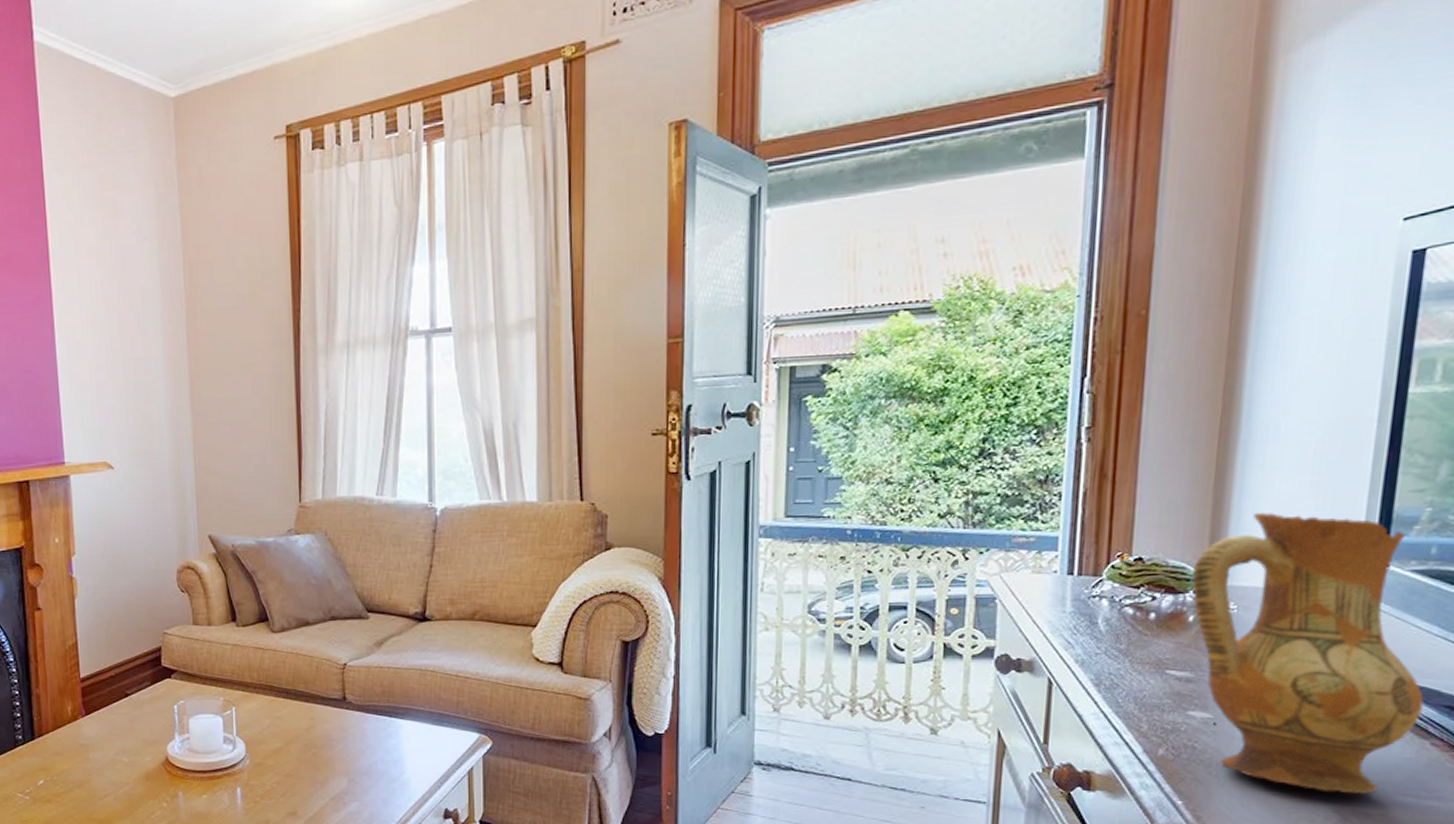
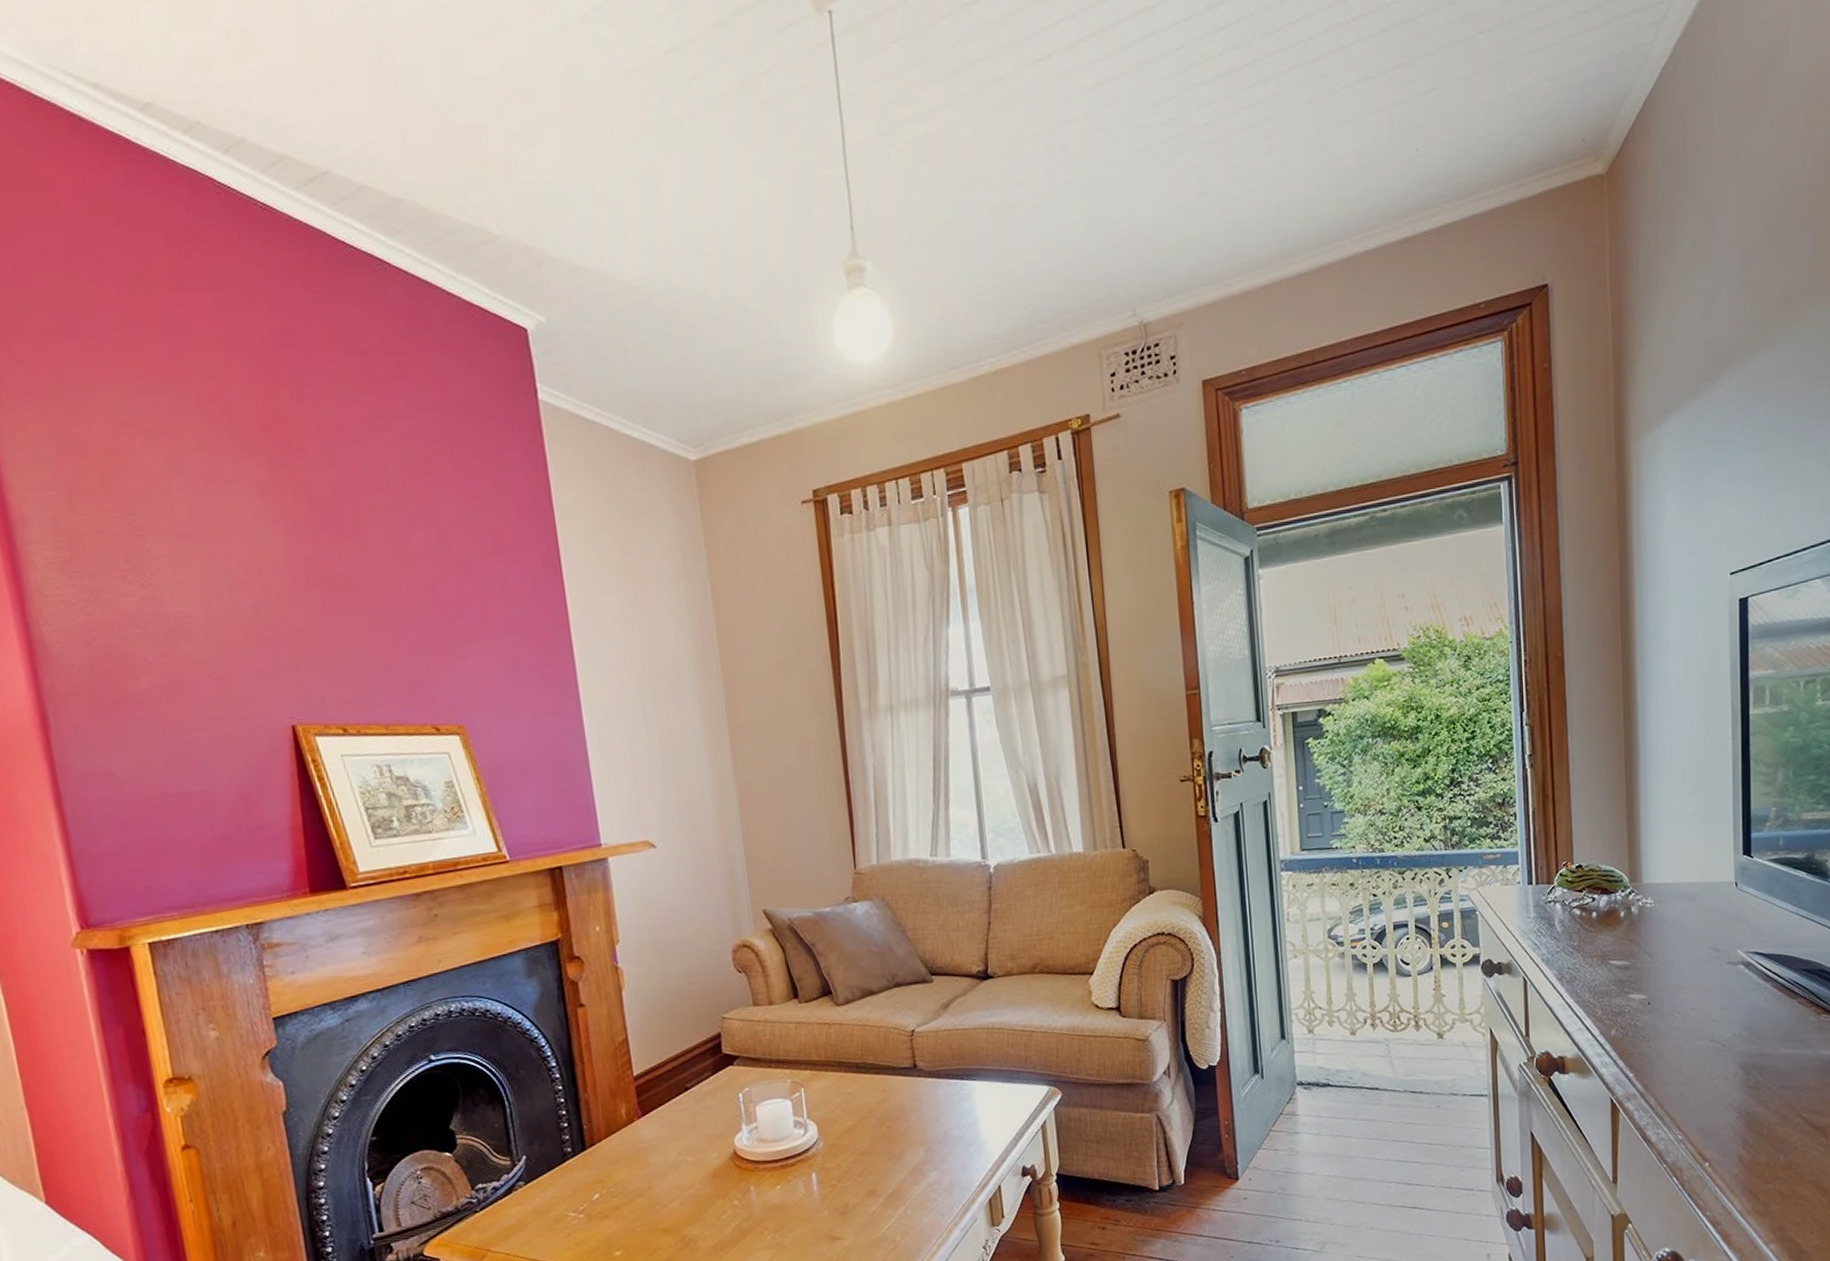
ceramic jug: present [1191,512,1424,795] -> none [1618,819,1789,1052]

